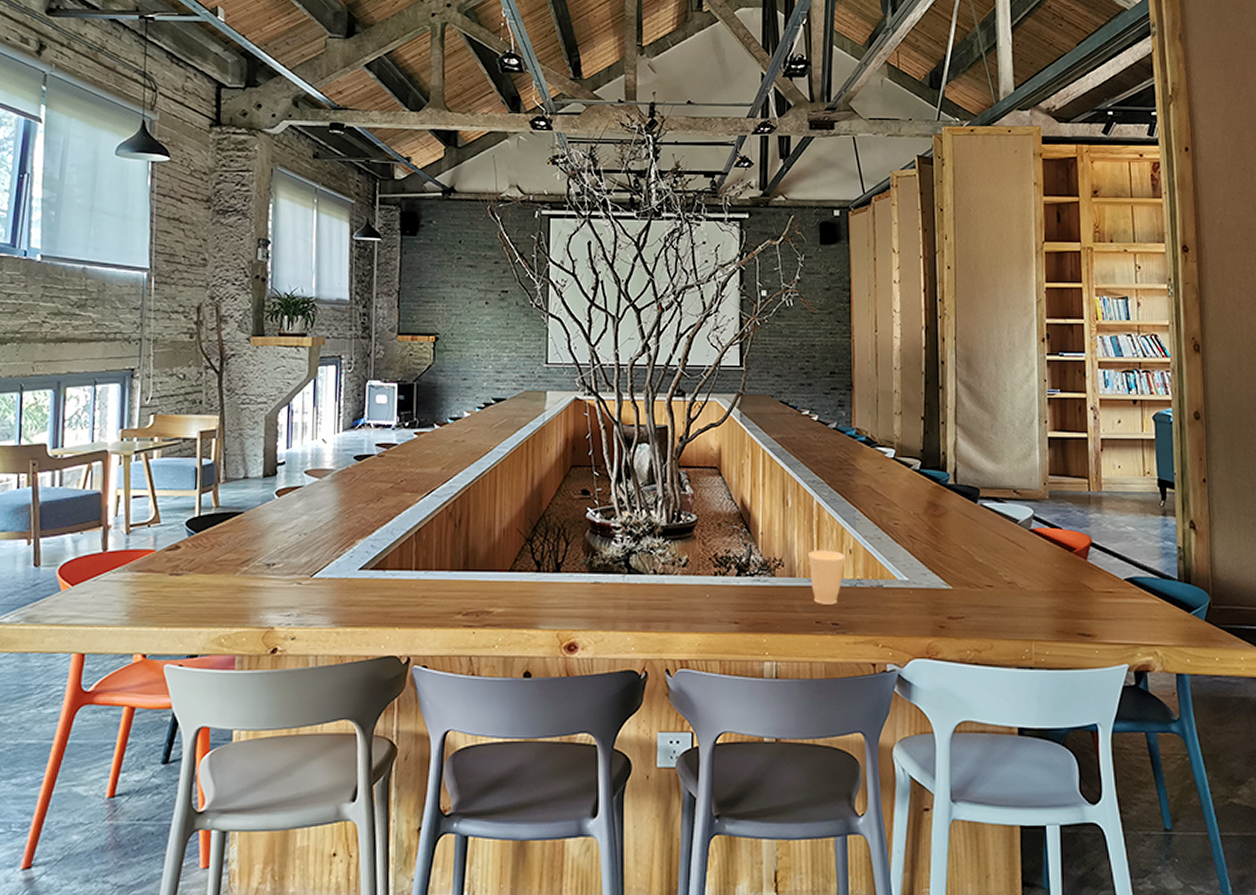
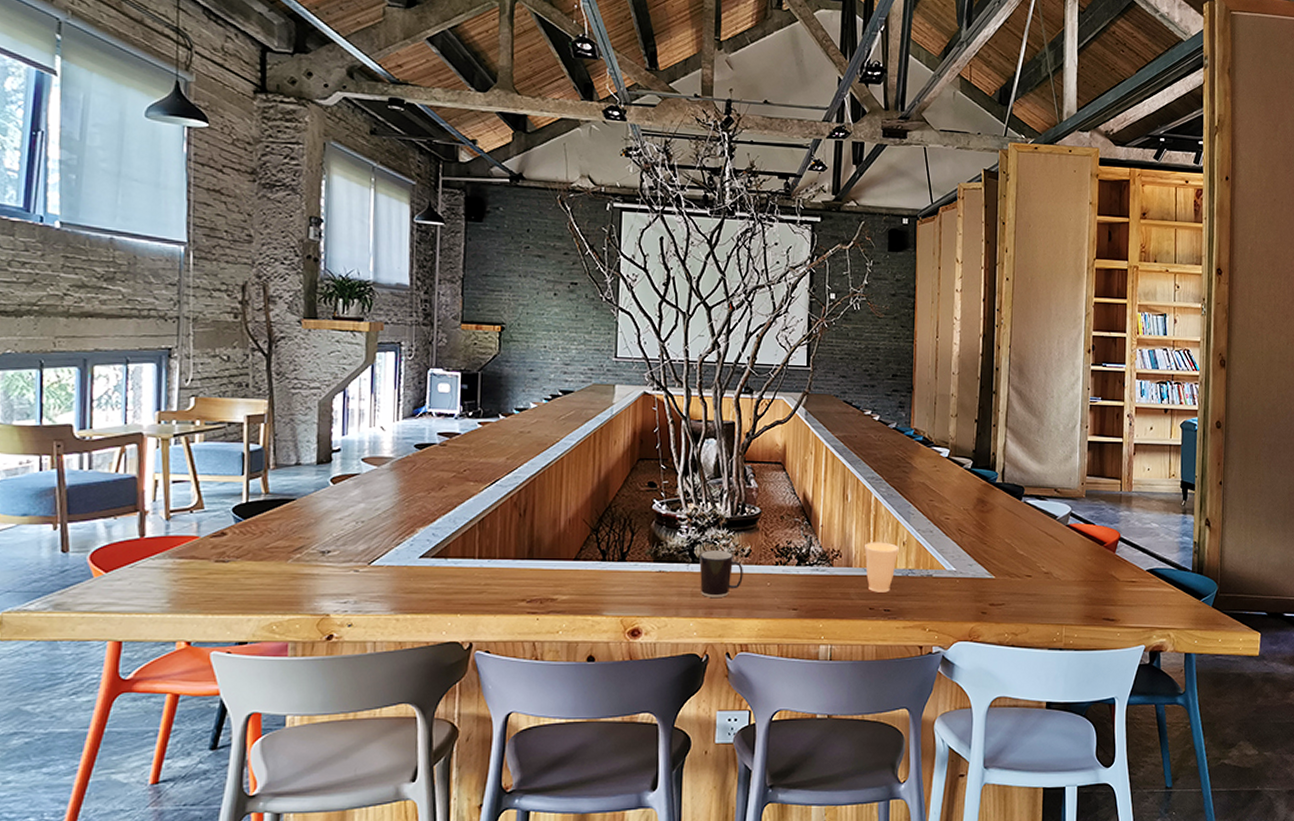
mug: none [635,559,681,611] -> present [699,549,743,599]

